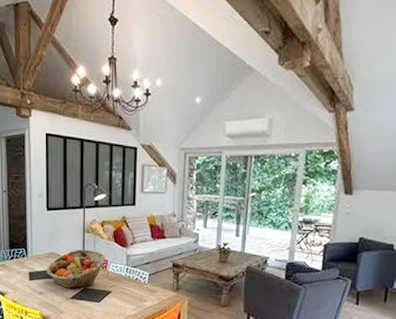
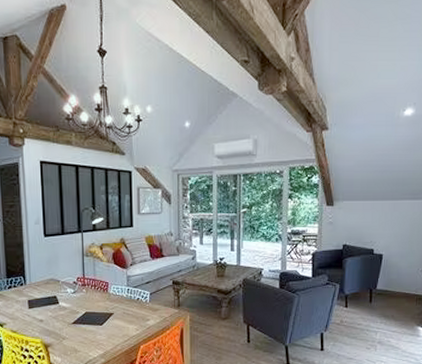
fruit basket: present [46,249,107,289] -> none [46,273,107,314]

